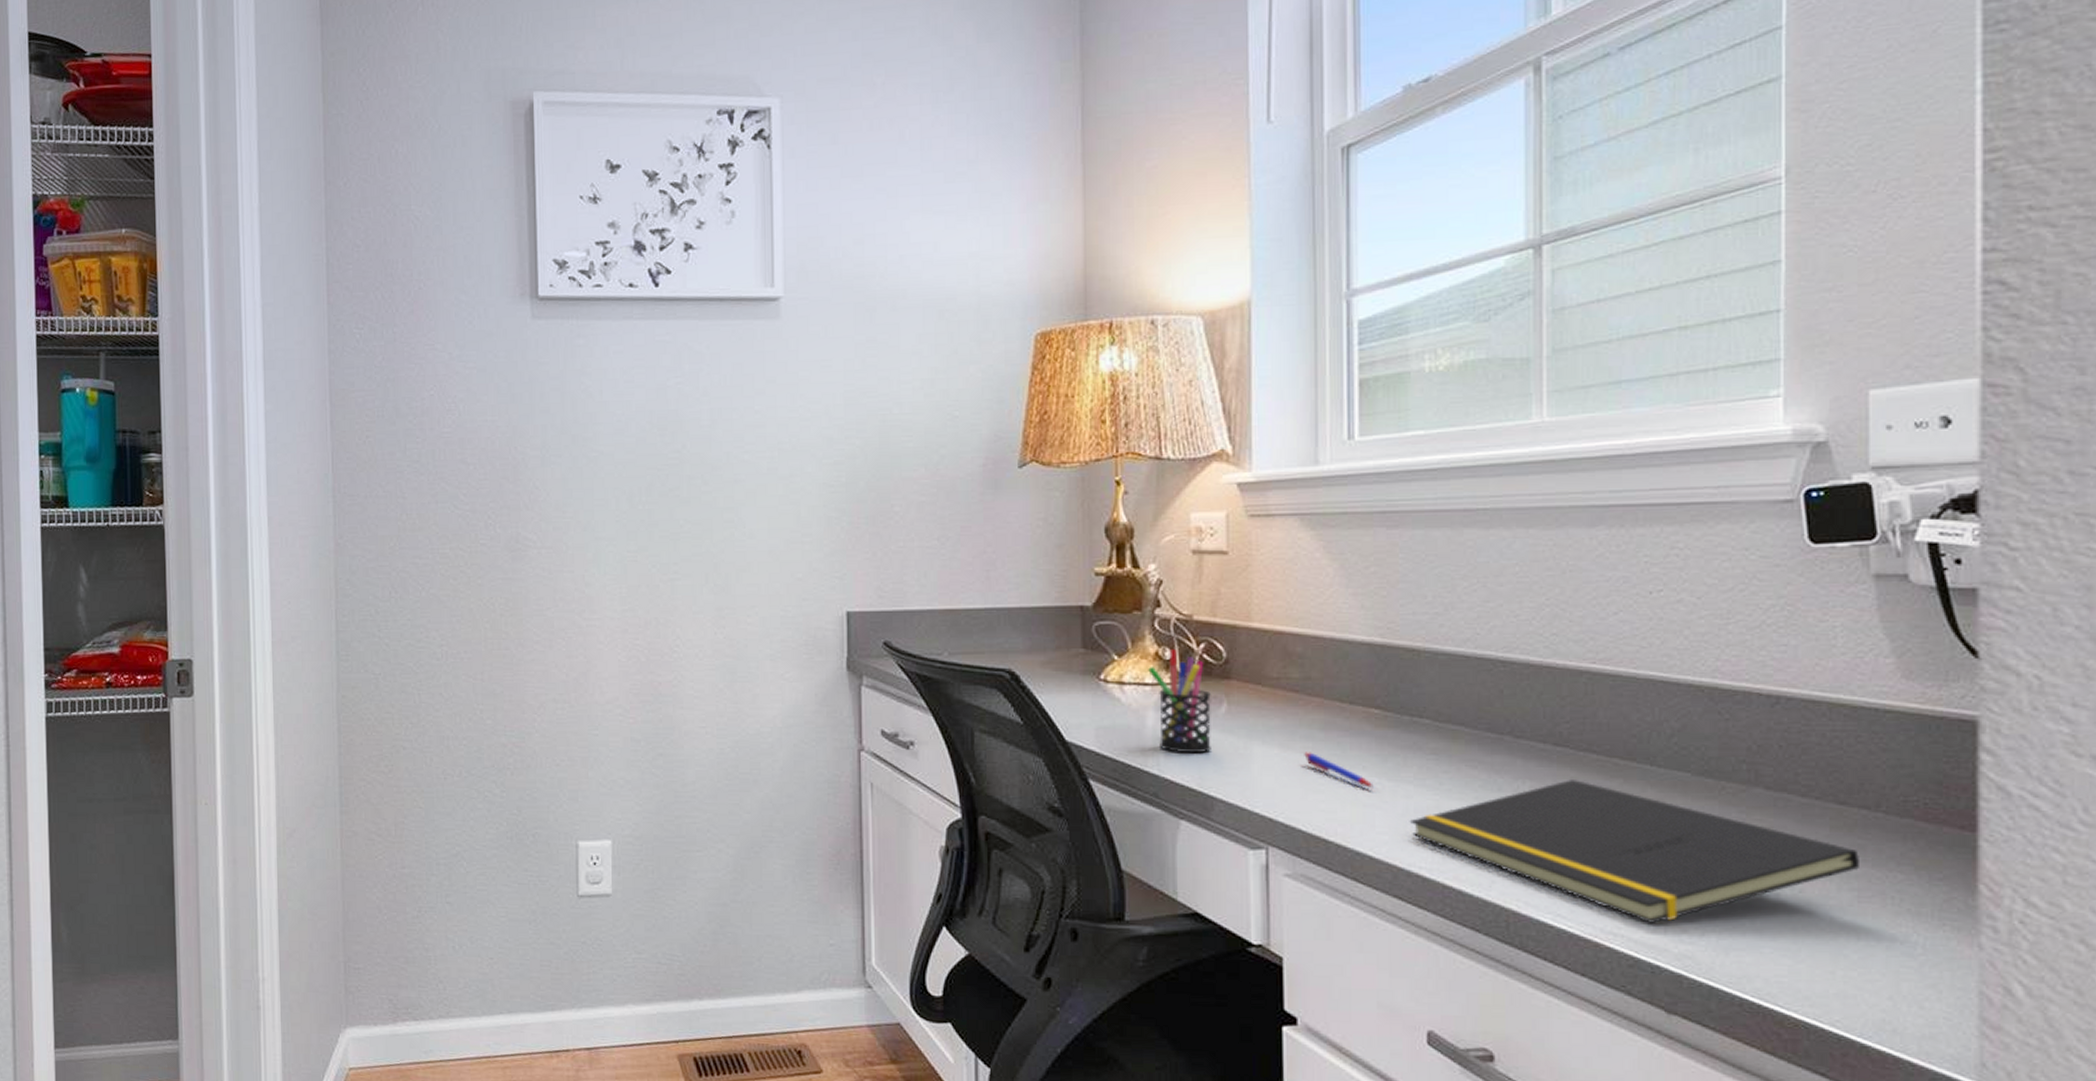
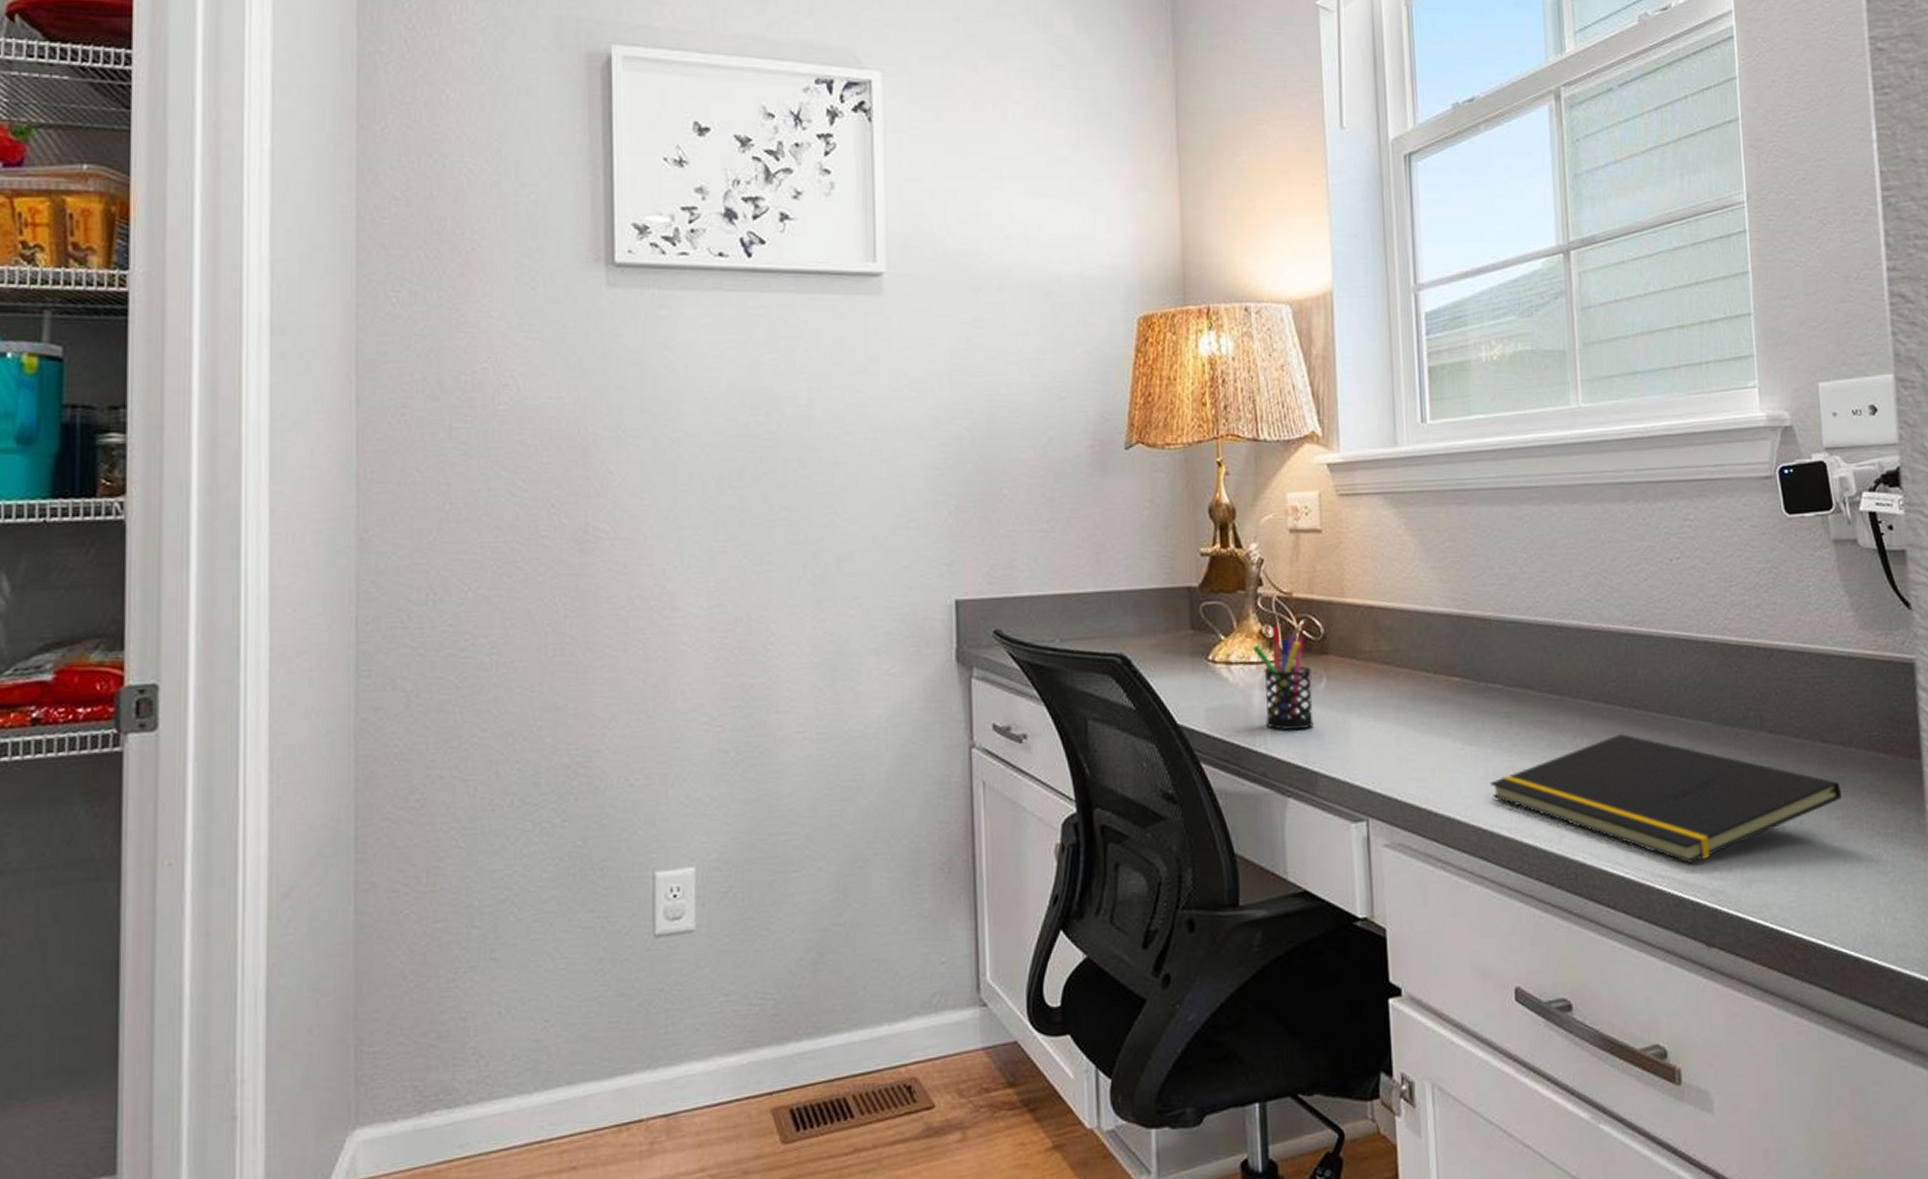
pen: present [1304,752,1374,789] -> none [1396,722,1458,755]

